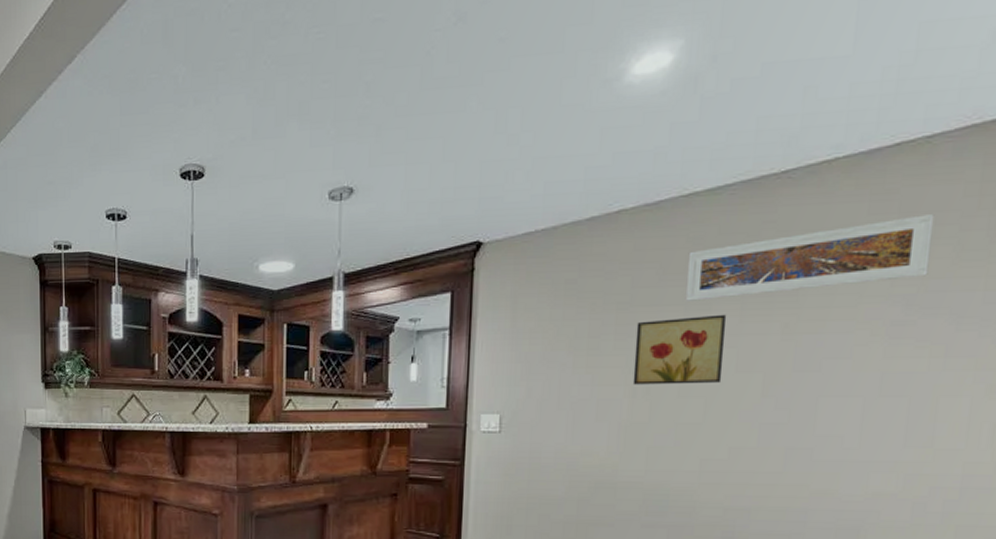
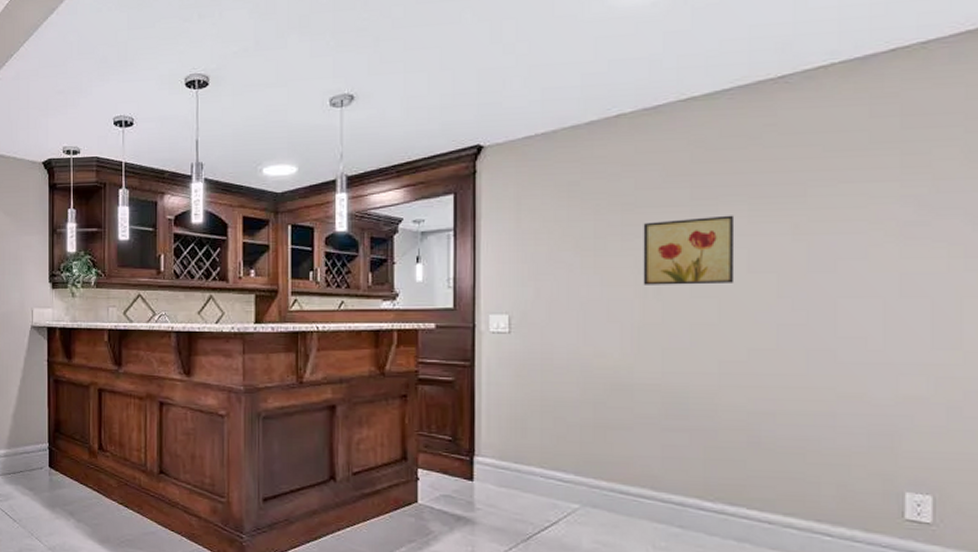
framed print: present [685,213,935,301] -> none [690,115,938,202]

